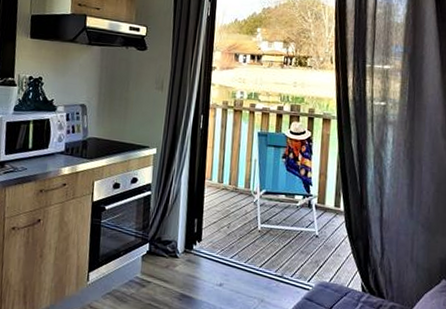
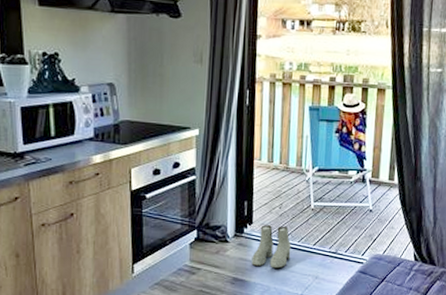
boots: none [199,243,238,288] -> present [251,225,292,269]

